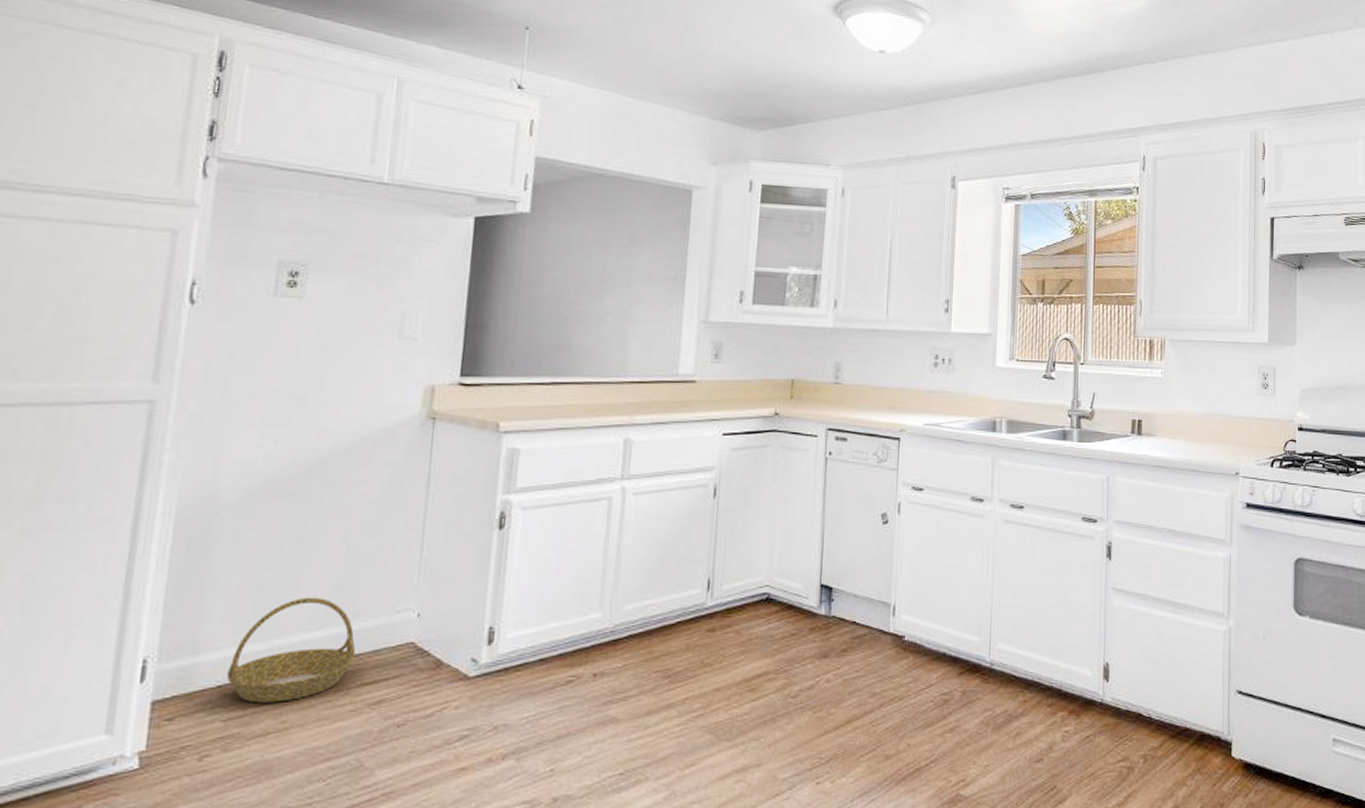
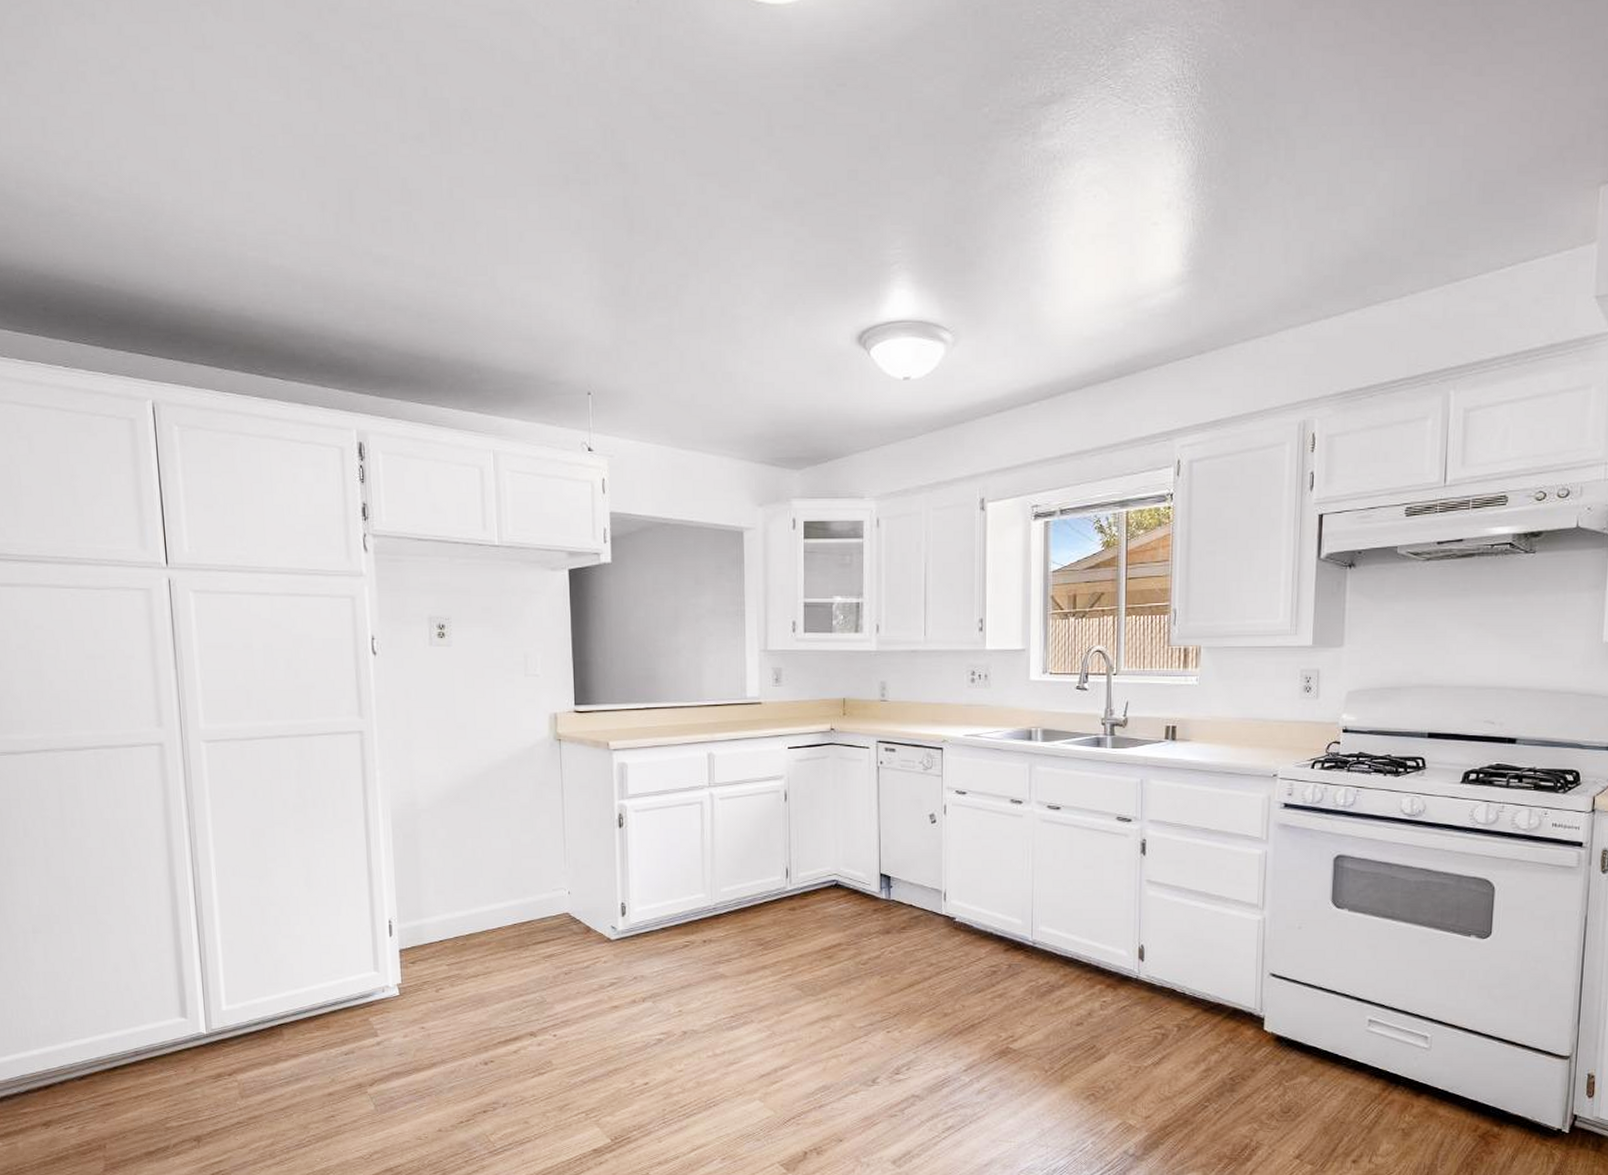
basket: present [227,596,356,703] -> none [445,878,529,954]

